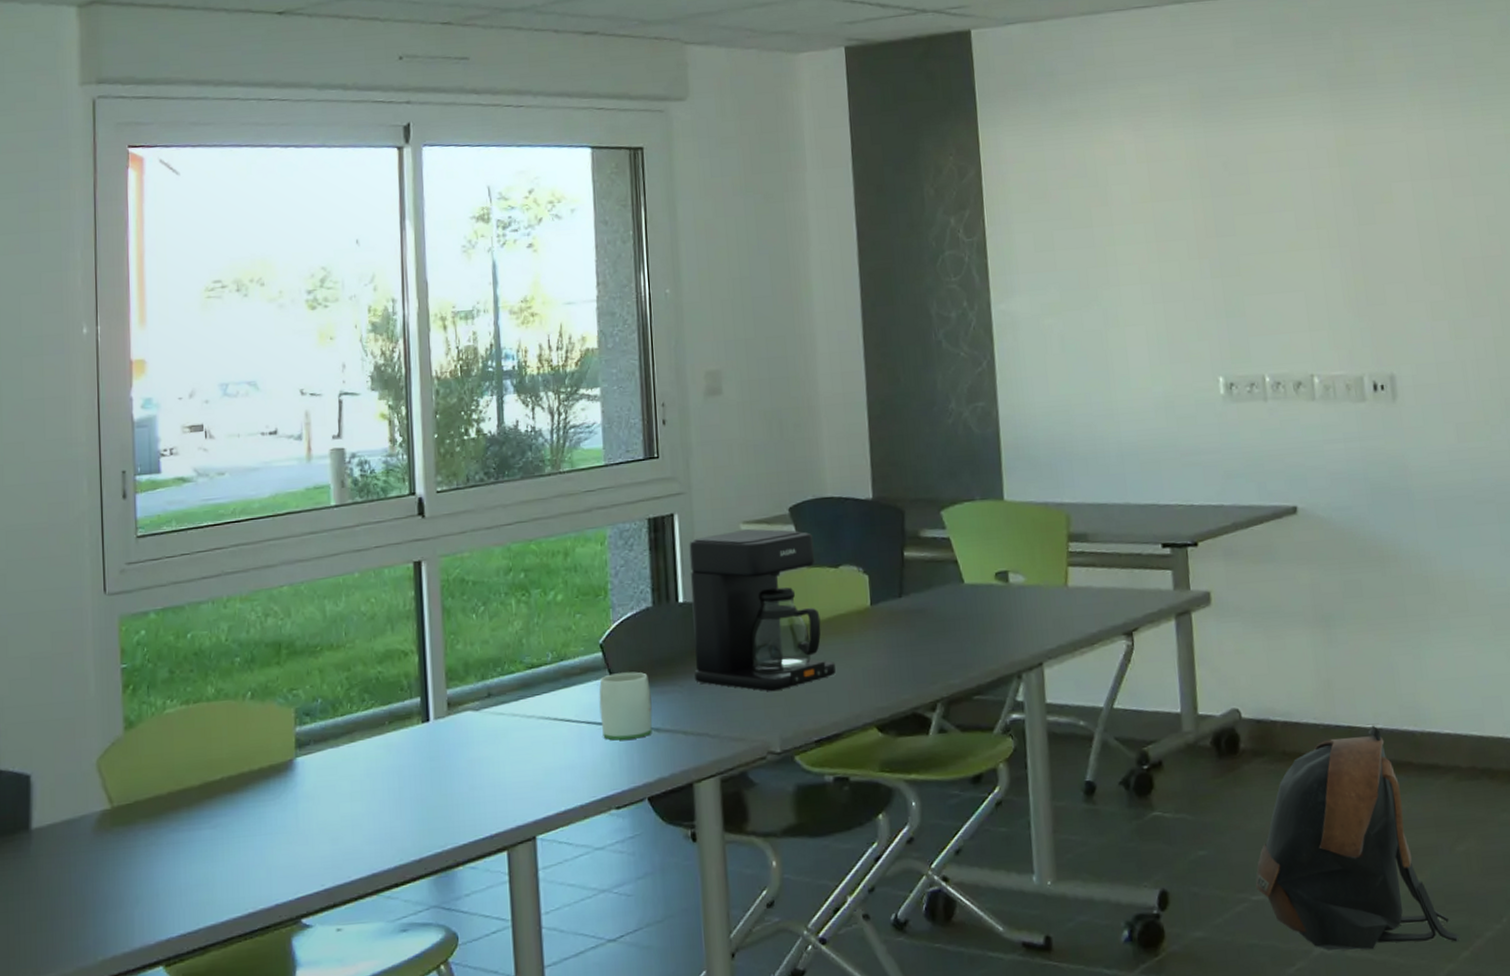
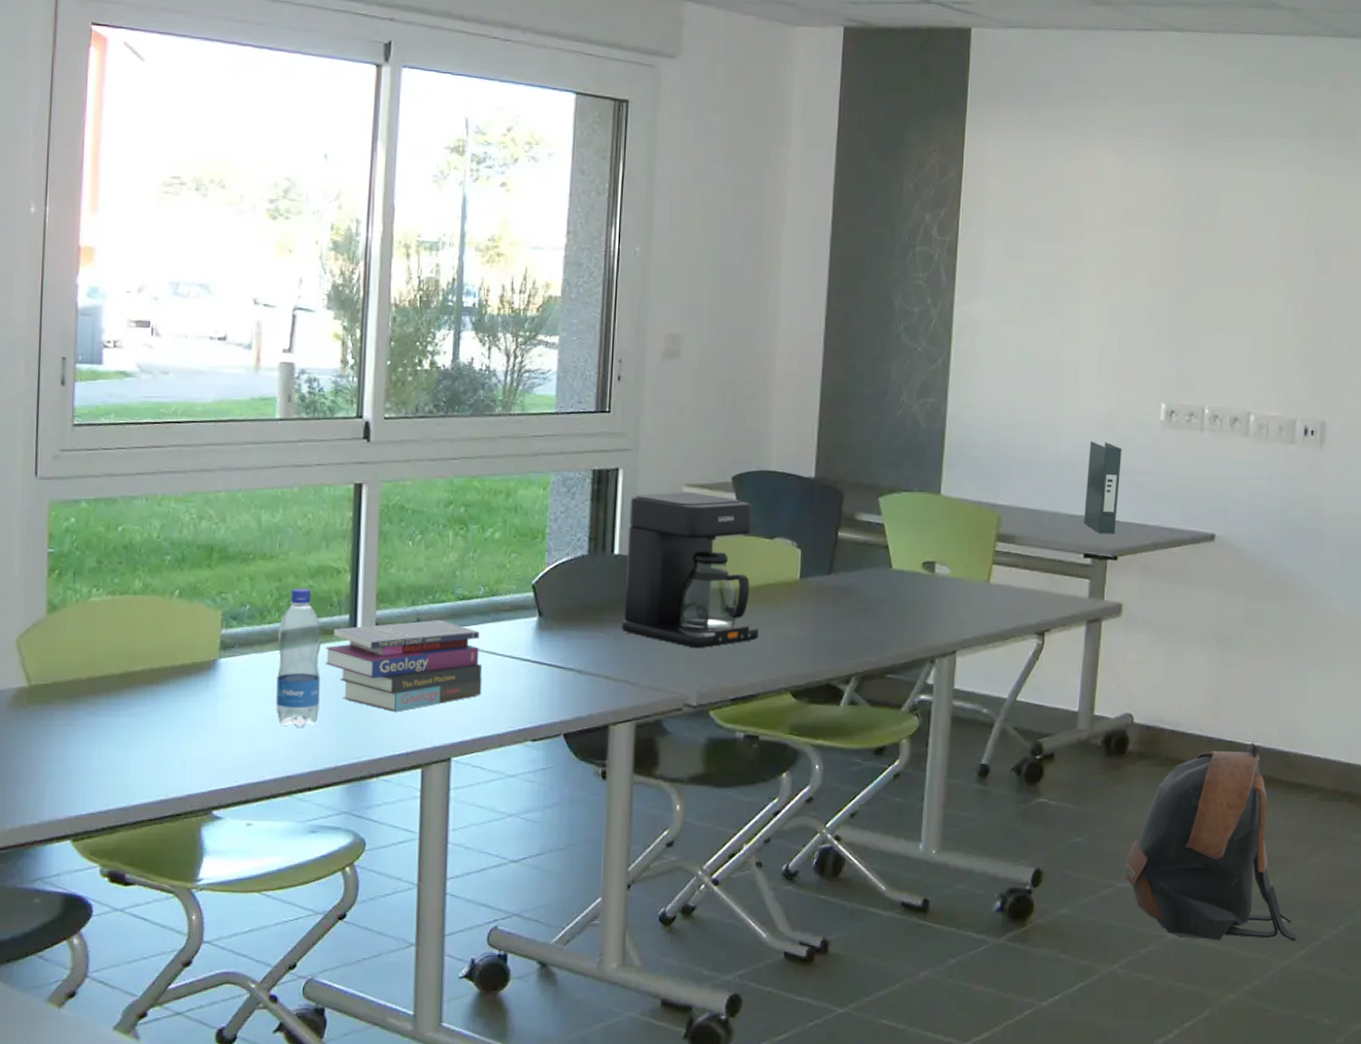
bottle: none [351,675,399,822] -> present [276,588,322,727]
books: none [400,691,561,794] -> present [325,619,483,712]
mug: present [599,672,653,741] -> none [525,614,578,678]
binder: none [1150,424,1192,521] -> present [1084,440,1122,535]

